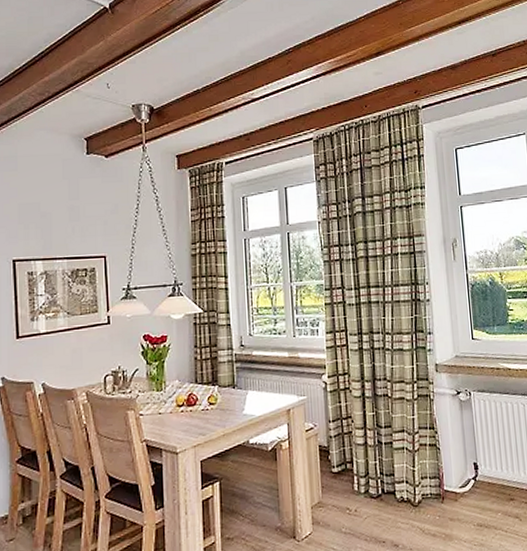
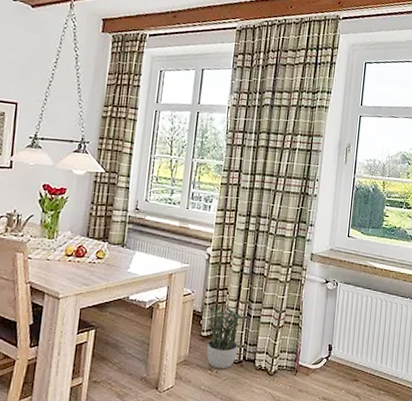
potted plant: none [331,434,376,507] -> present [204,304,246,369]

